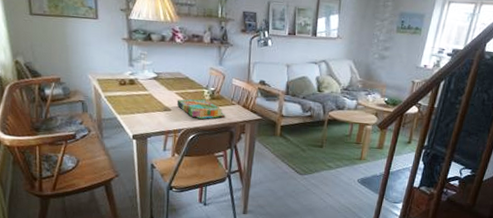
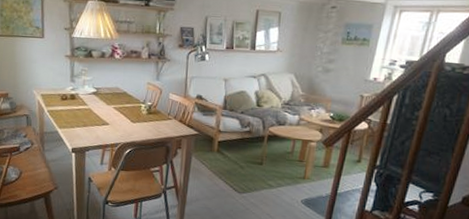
board game: present [176,99,226,120] -> none [114,113,162,134]

